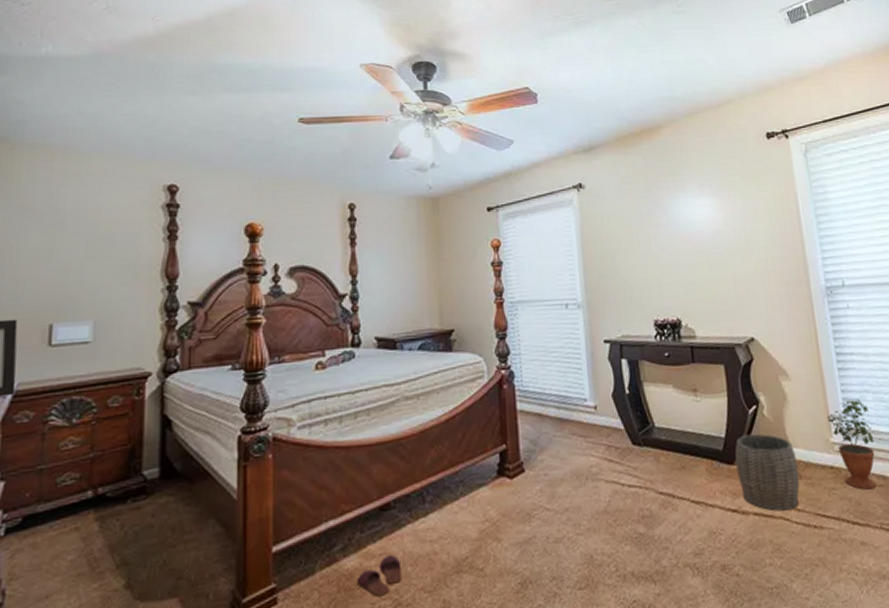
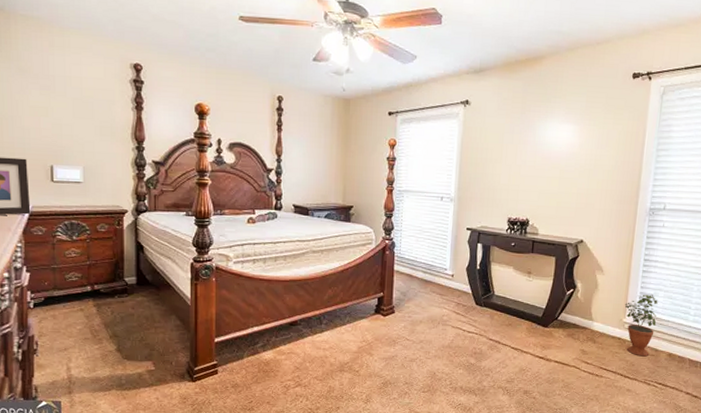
slippers: present [358,554,402,597] -> none [272,354,303,379]
woven basket: present [734,434,800,511] -> none [548,308,595,362]

